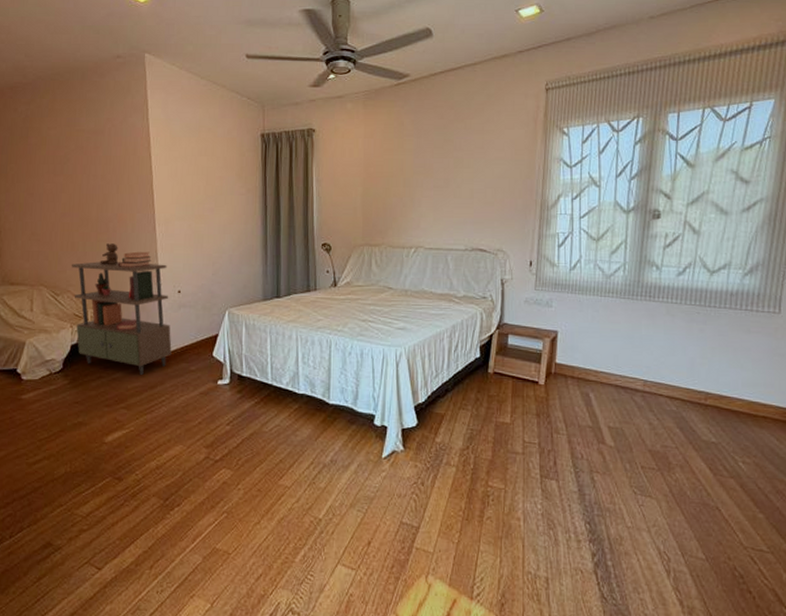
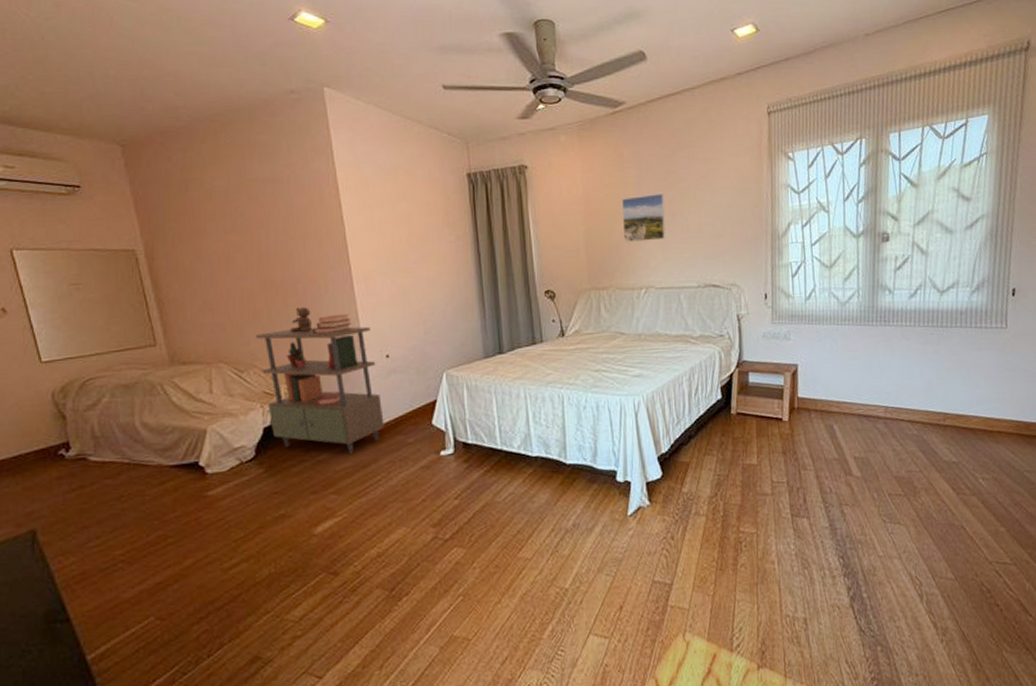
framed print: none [398,160,440,205] -> present [621,192,666,243]

